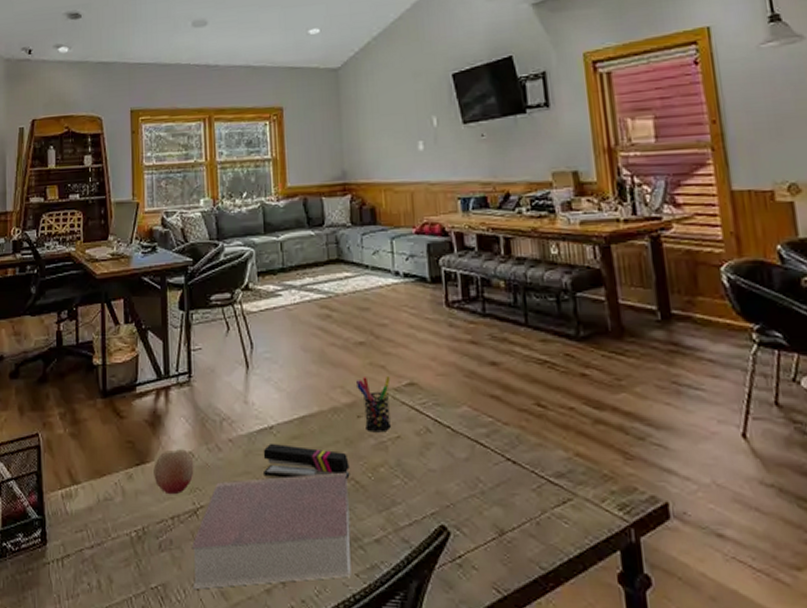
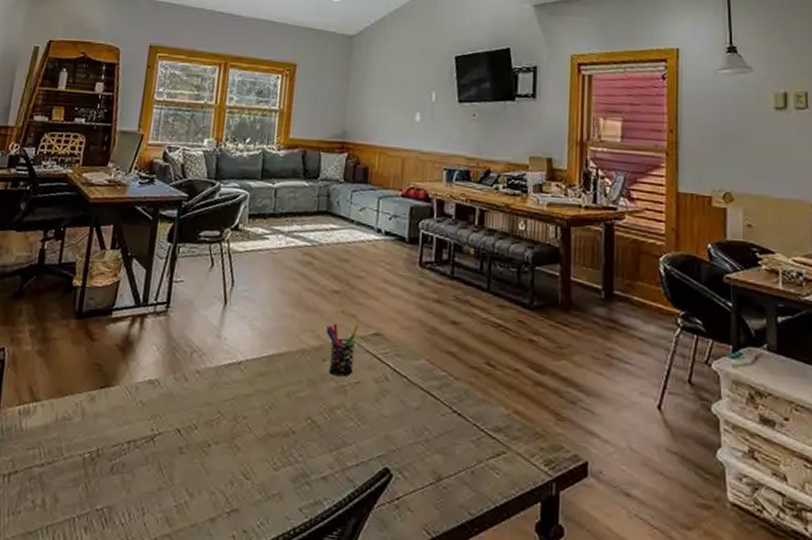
fruit: present [153,449,194,495] -> none [116,376,159,420]
book: present [191,472,351,589] -> none [138,410,305,514]
stapler: present [263,443,350,480] -> none [225,377,309,419]

